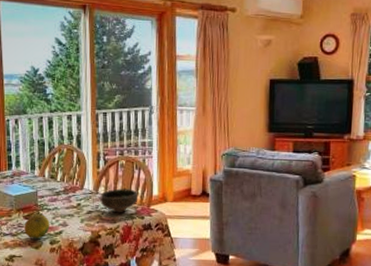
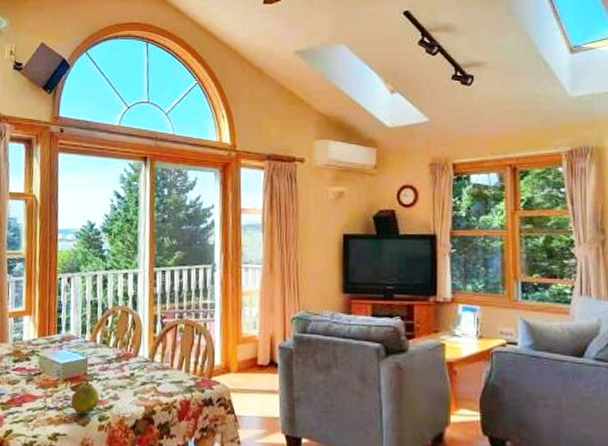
bowl: present [100,188,138,213] -> none [156,356,198,385]

